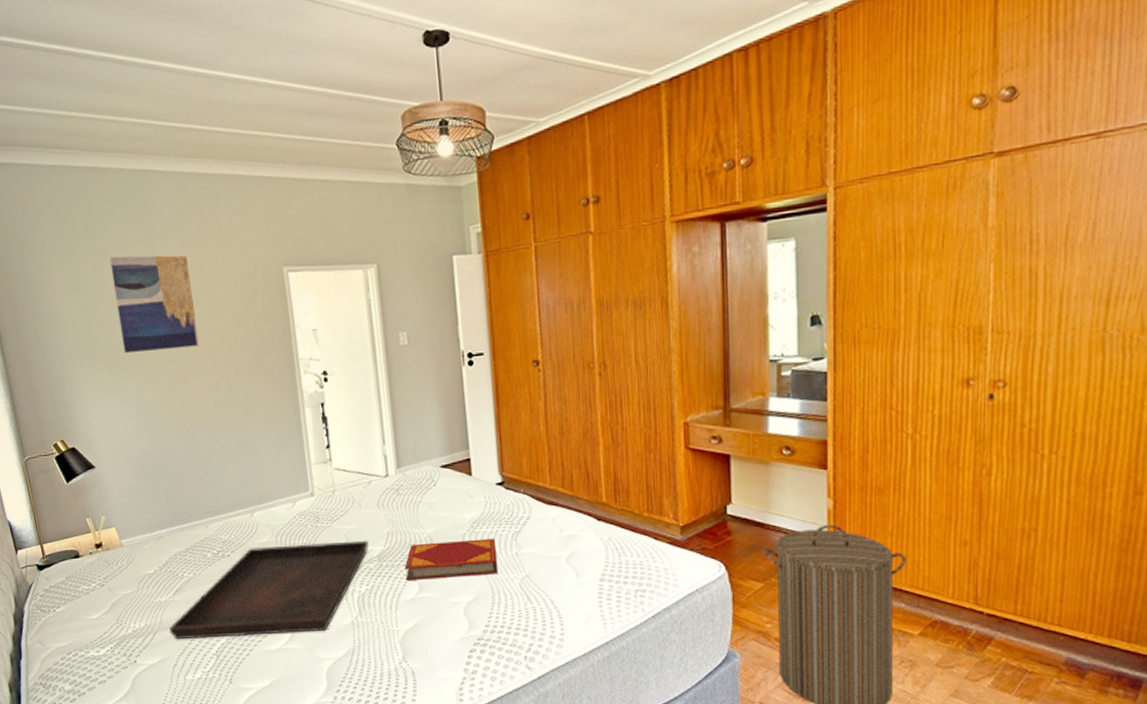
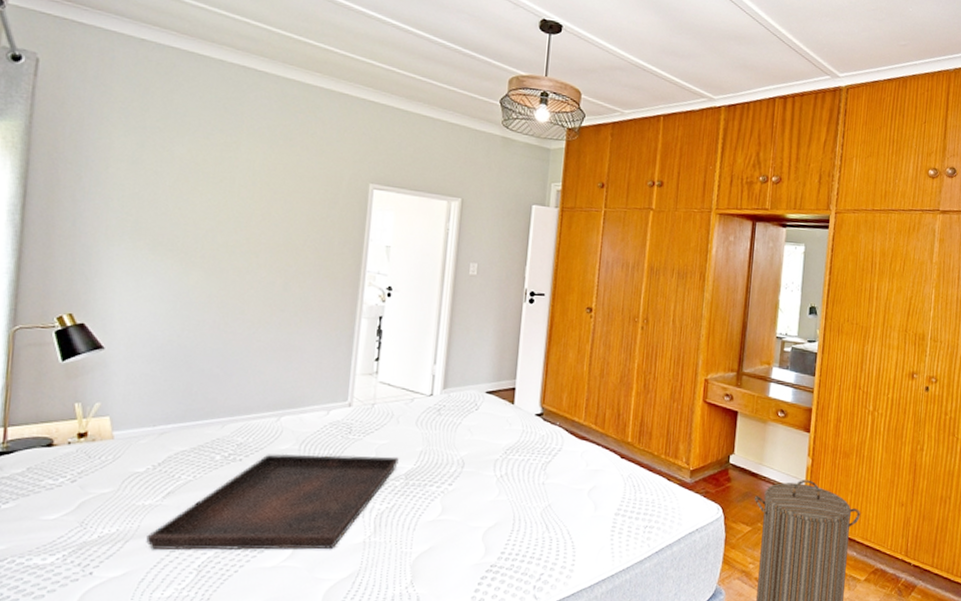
wall art: present [109,255,199,353] -> none [175,139,271,242]
hardback book: present [404,538,499,580] -> none [430,465,526,502]

